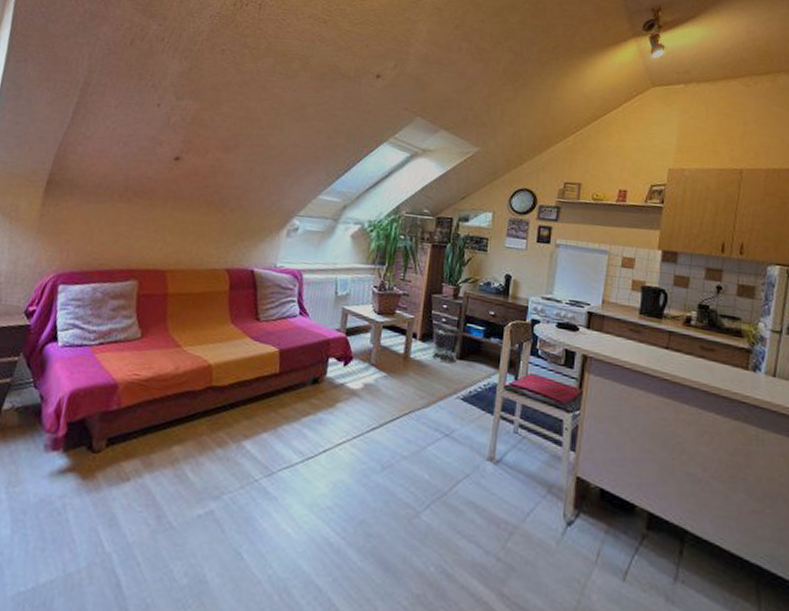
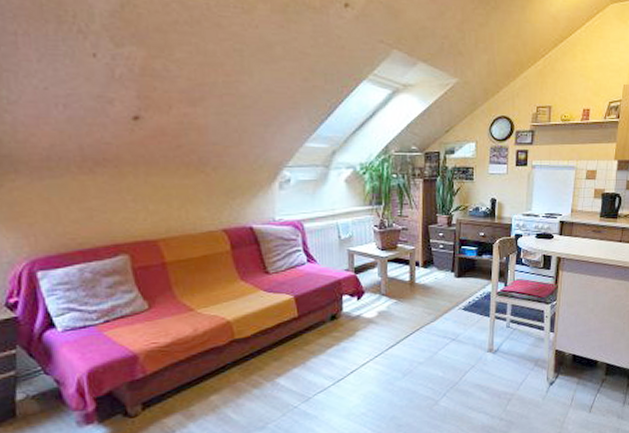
waste bin: present [432,325,461,364] -> none [433,251,457,283]

